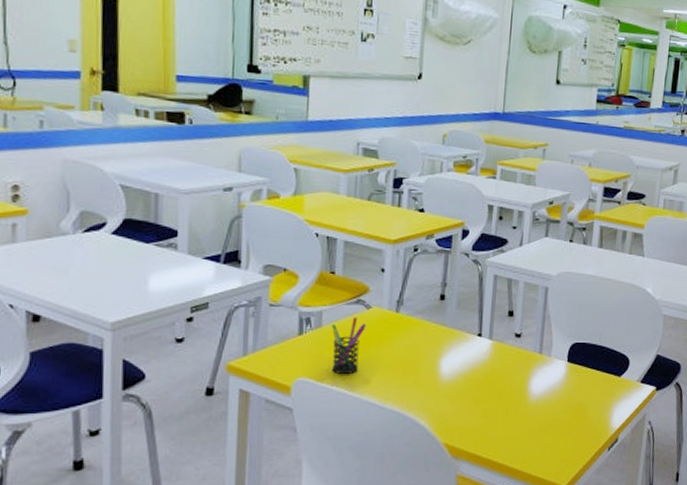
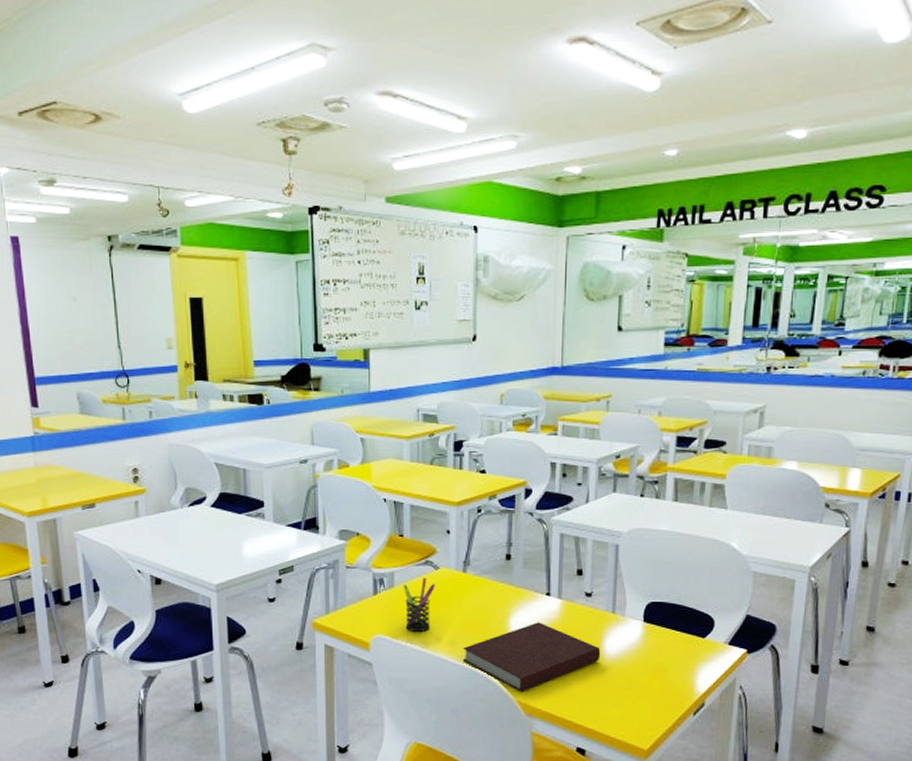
notebook: none [391,363,527,435] -> present [462,622,601,693]

